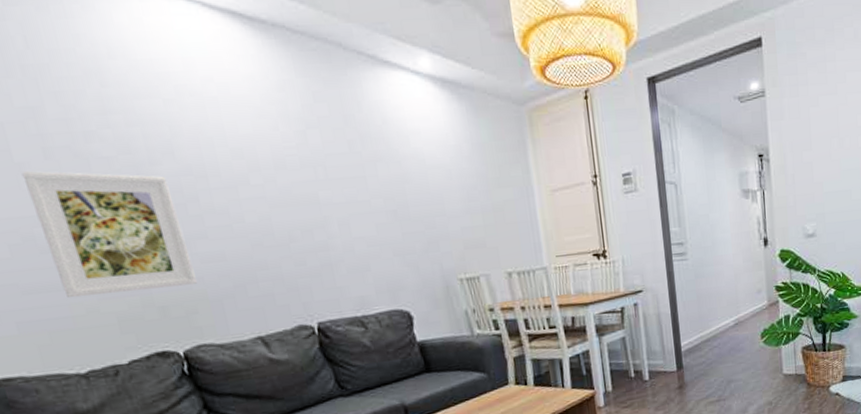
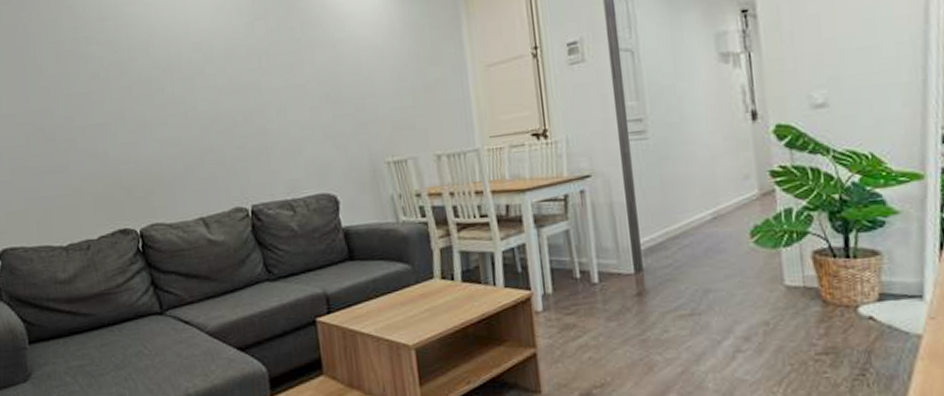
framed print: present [21,171,197,298] -> none [41,71,156,179]

